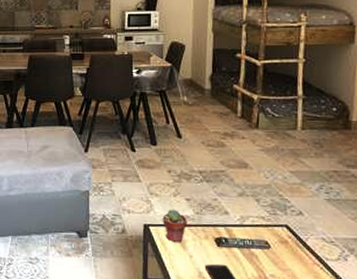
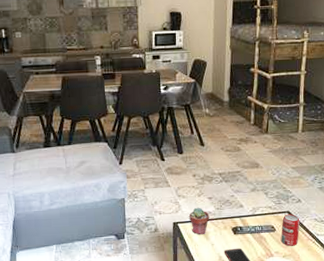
beverage can: none [278,228,303,270] -> present [281,214,300,246]

